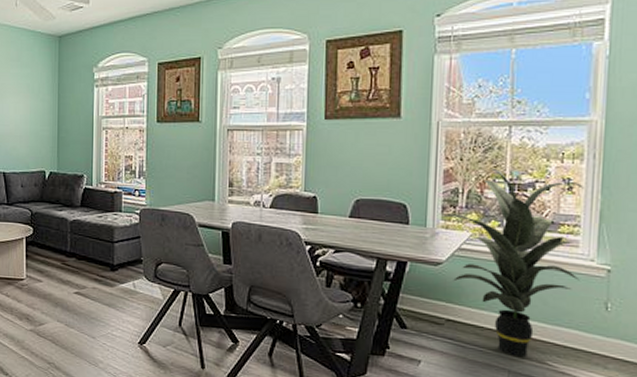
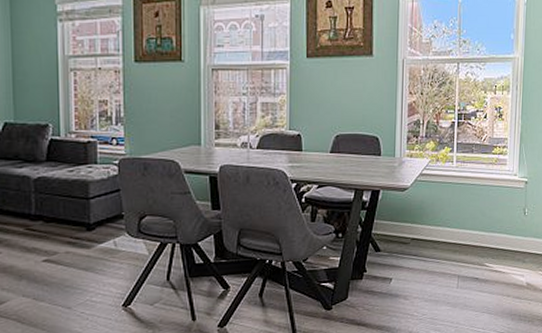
indoor plant: present [441,167,583,357] -> none [407,100,509,263]

